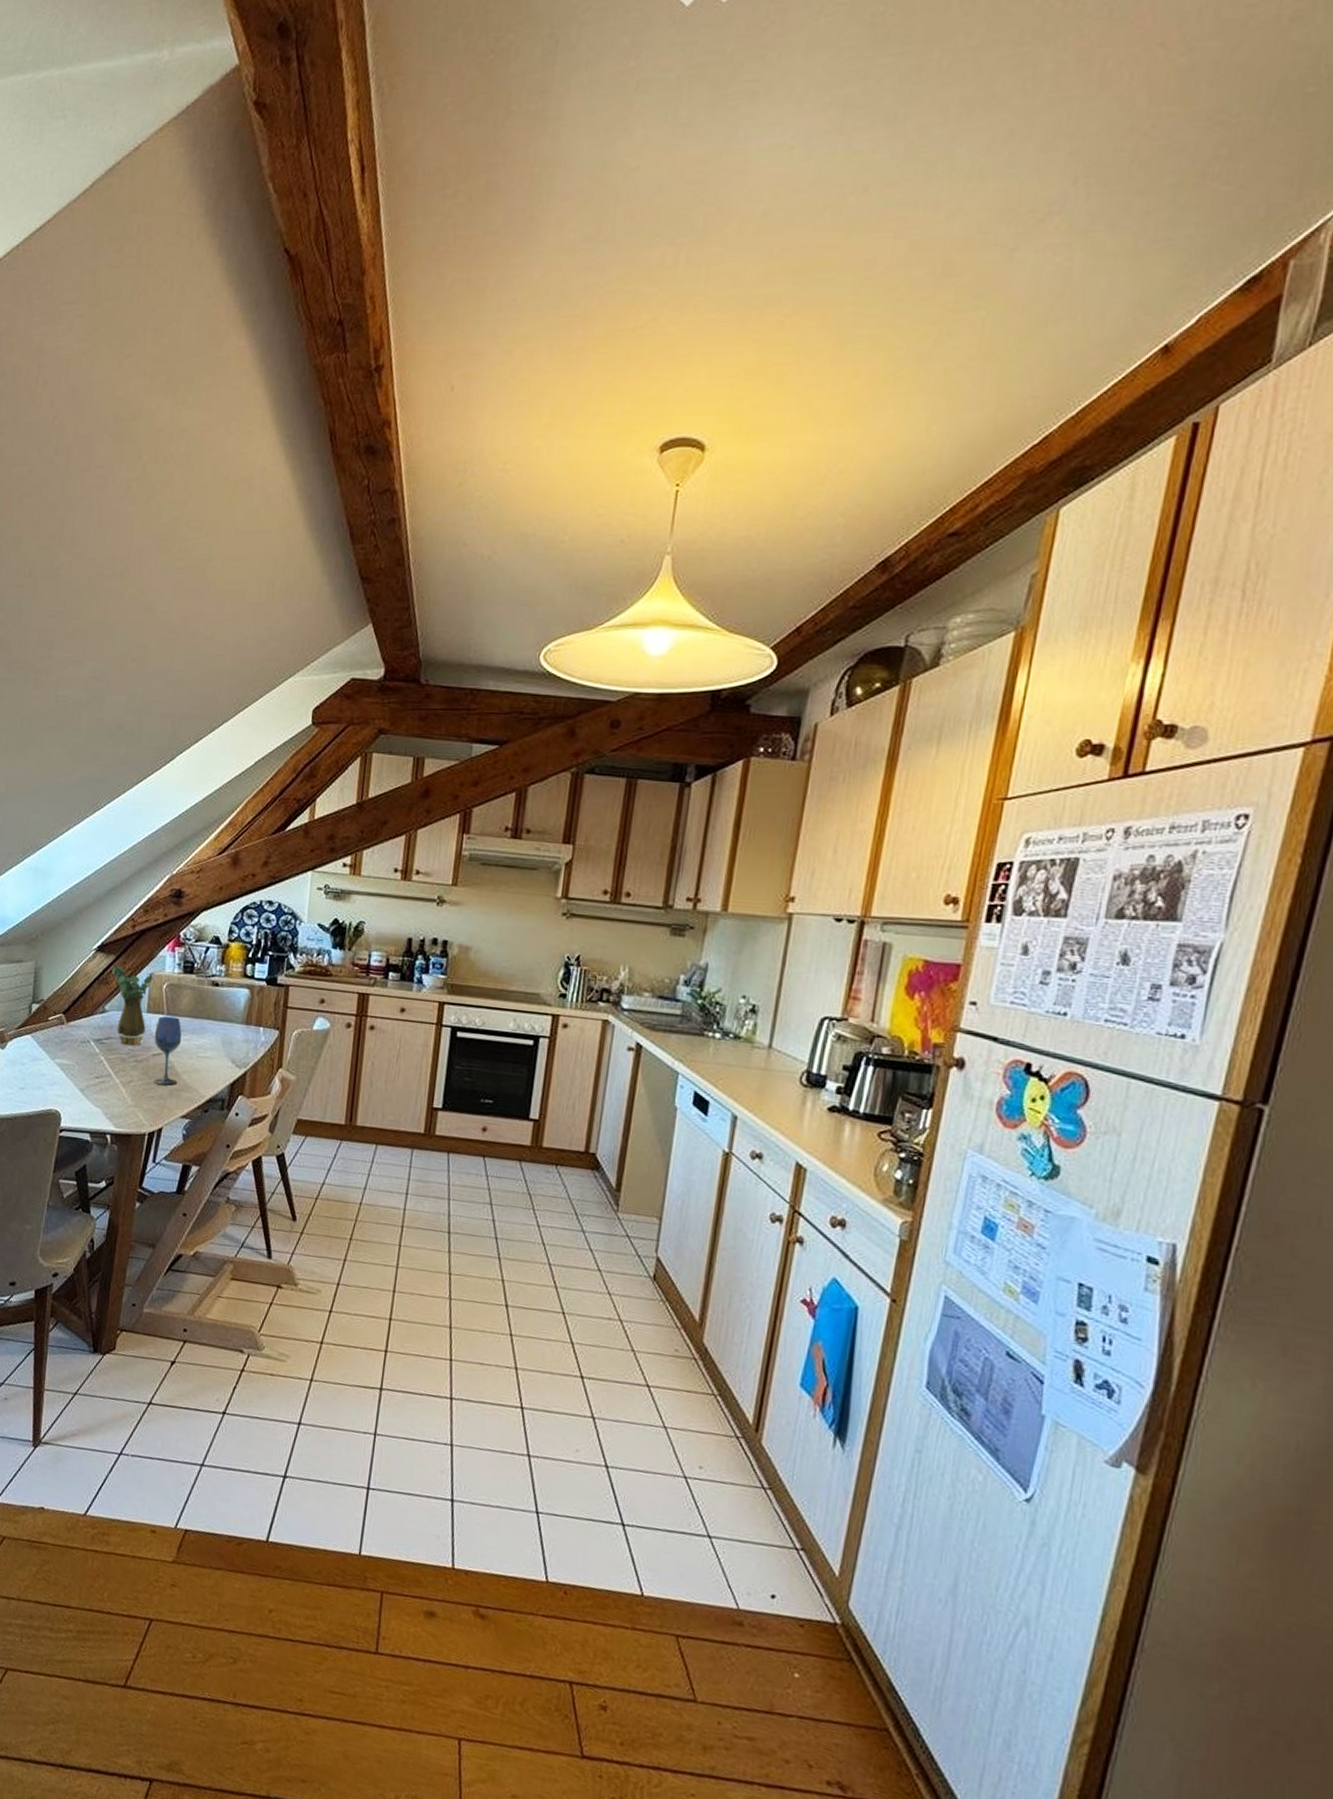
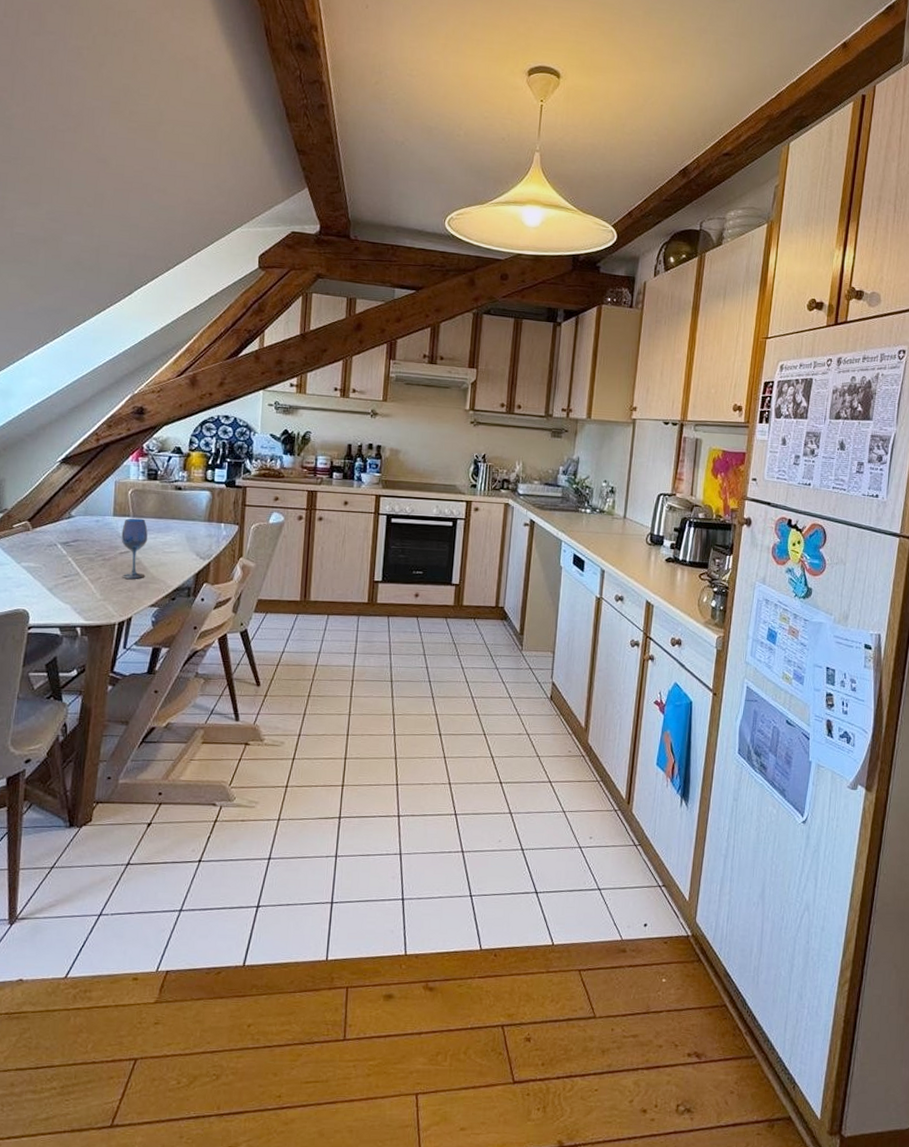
vase: present [112,963,153,1046] -> none [77,473,118,547]

